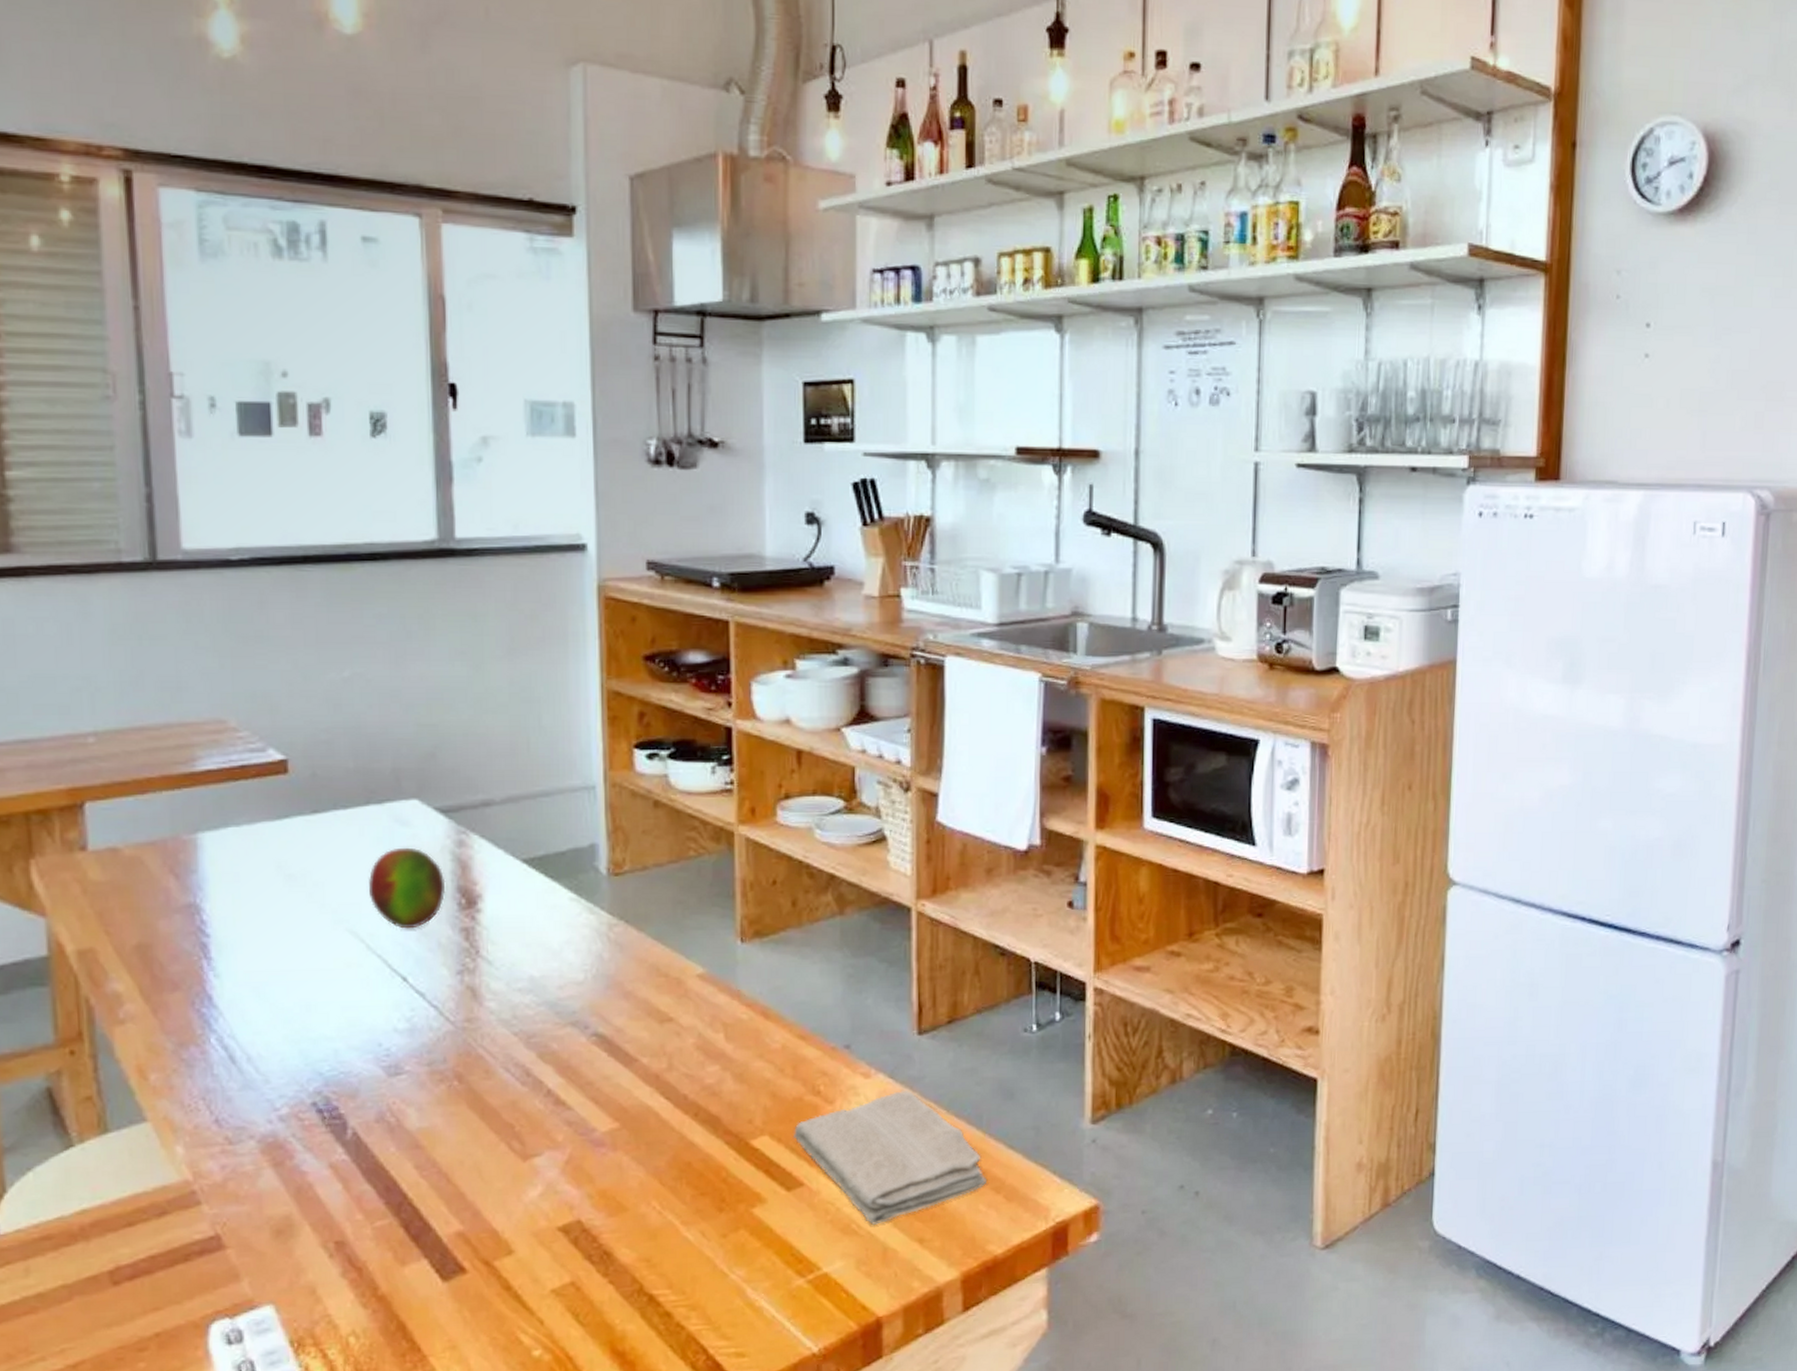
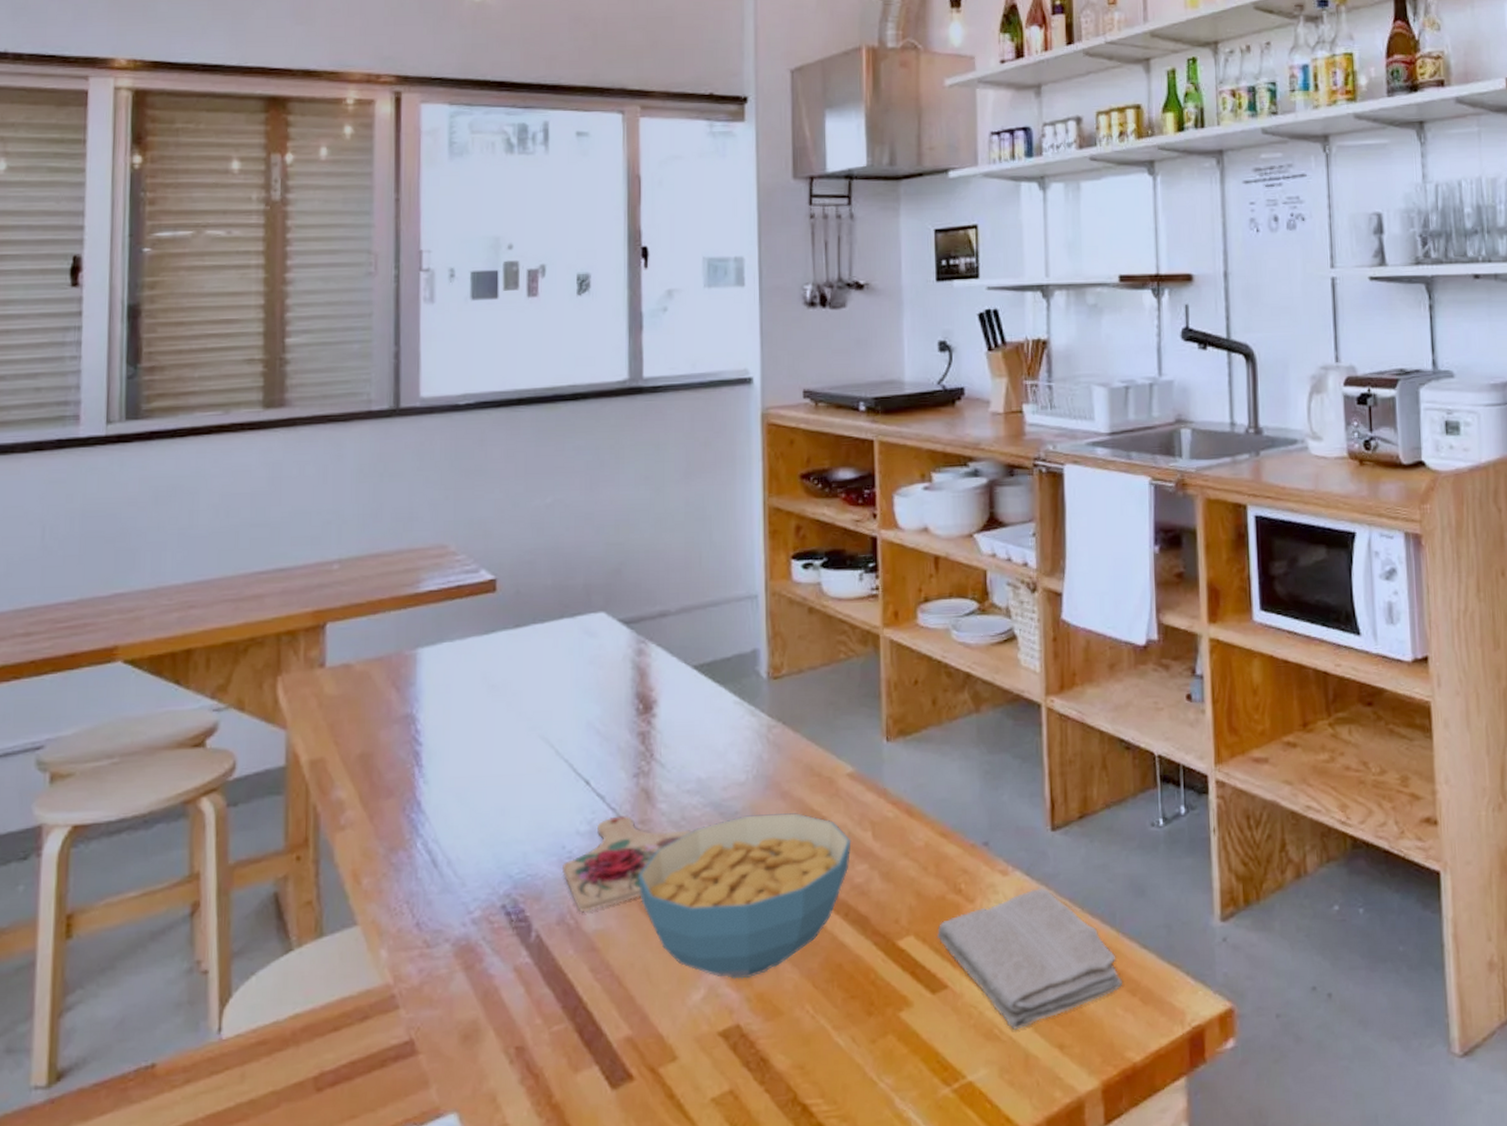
fruit: present [369,847,446,929] -> none [560,657,626,734]
cutting board: none [378,1014,525,1110] -> present [561,816,692,912]
cereal bowl: none [466,1013,702,1177] -> present [638,813,852,980]

